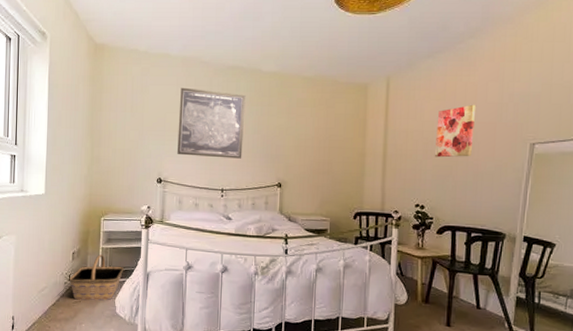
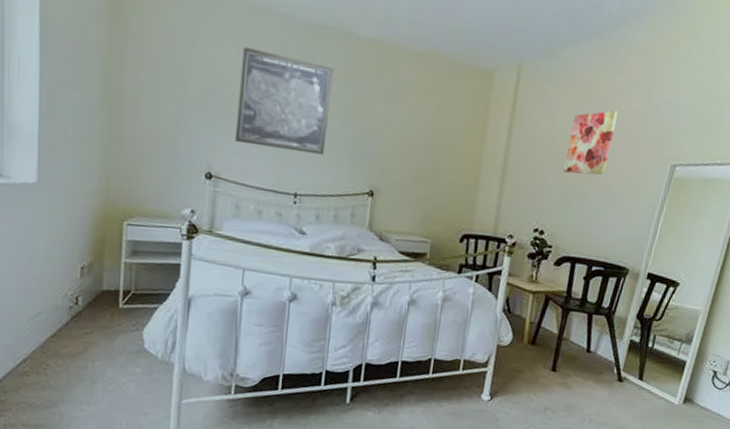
basket: present [69,255,124,301] -> none [76,271,156,333]

